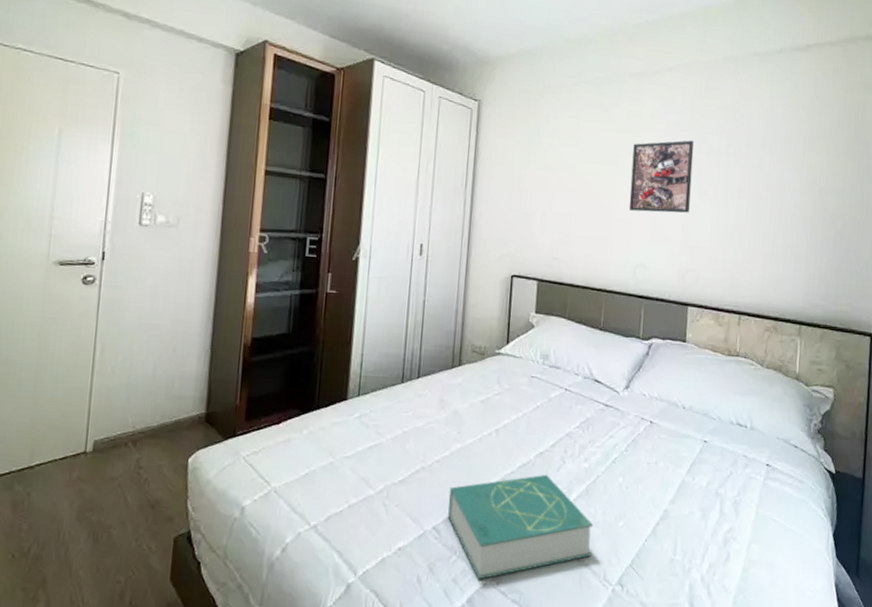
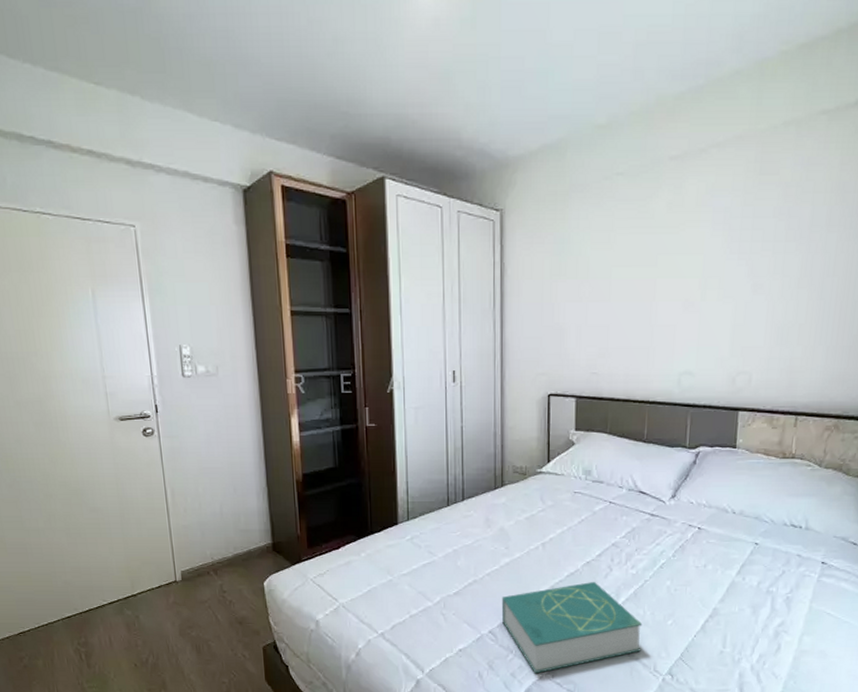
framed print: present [629,140,695,213] -> none [672,228,747,314]

